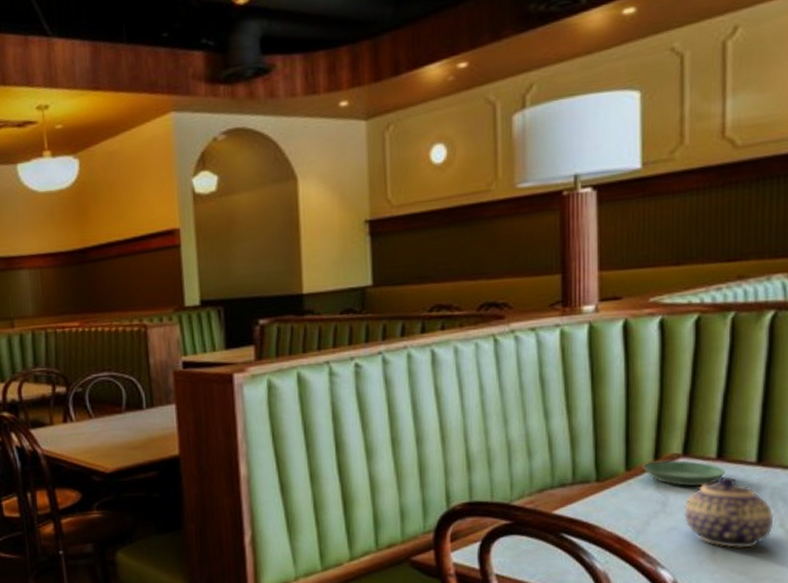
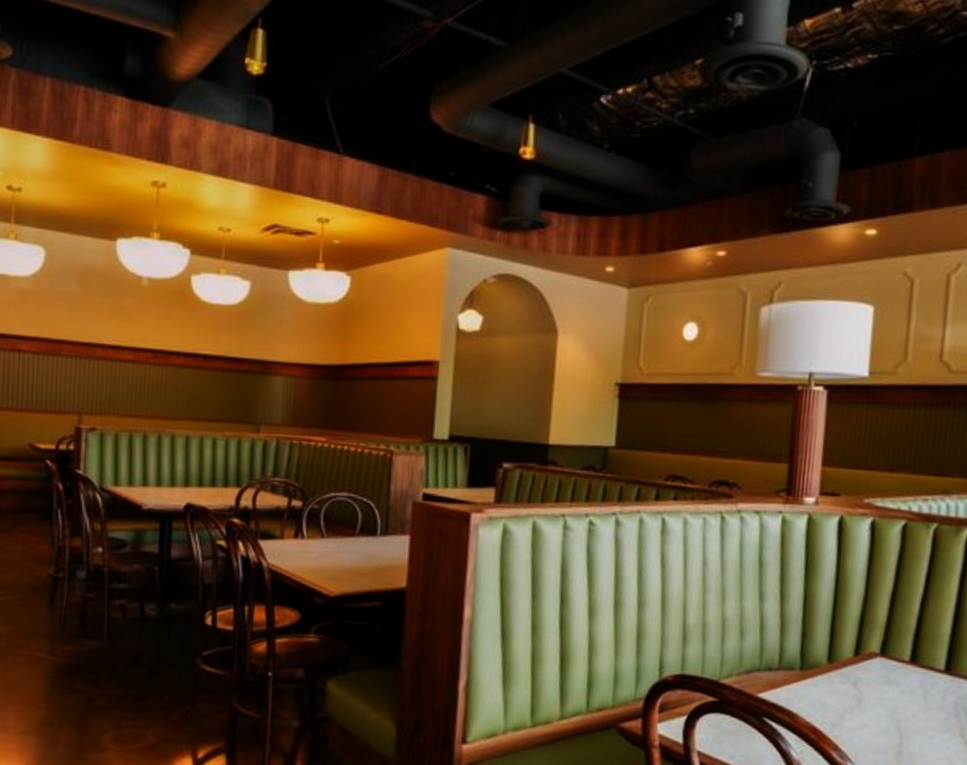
saucer: present [643,460,726,486] -> none [843,657,917,687]
teapot: present [684,476,774,549] -> none [876,680,956,754]

